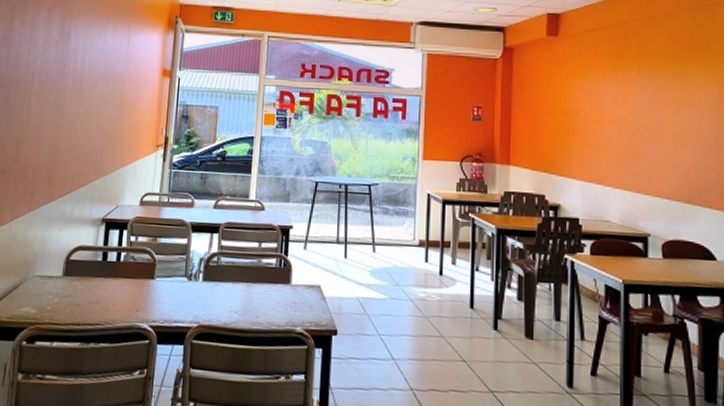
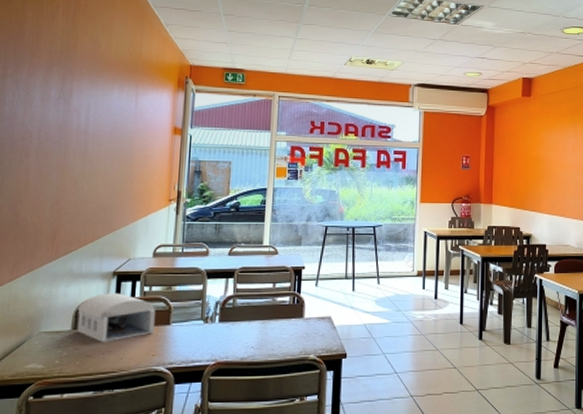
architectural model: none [67,240,142,293] -> present [77,293,156,343]

